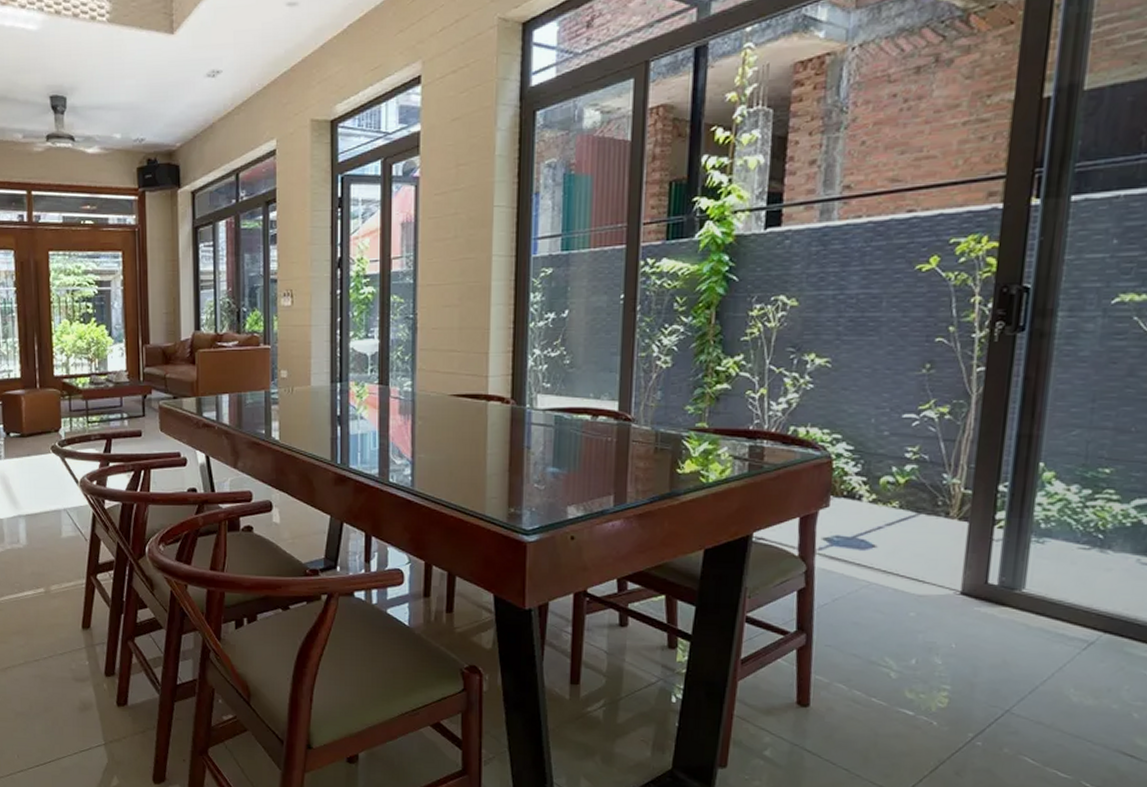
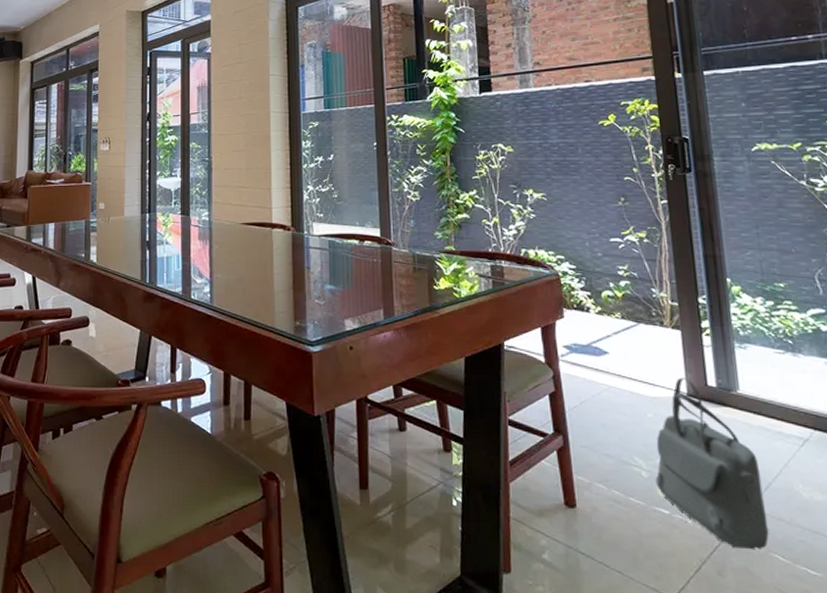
handbag: none [904,574,1029,753] -> present [655,377,769,550]

